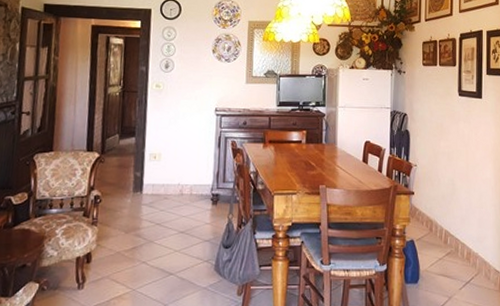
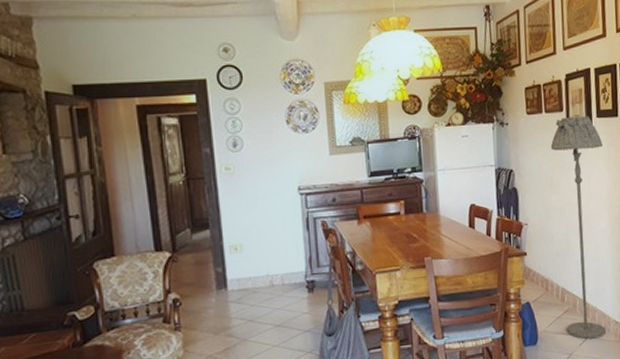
floor lamp: none [442,71,491,285] -> present [550,116,607,339]

